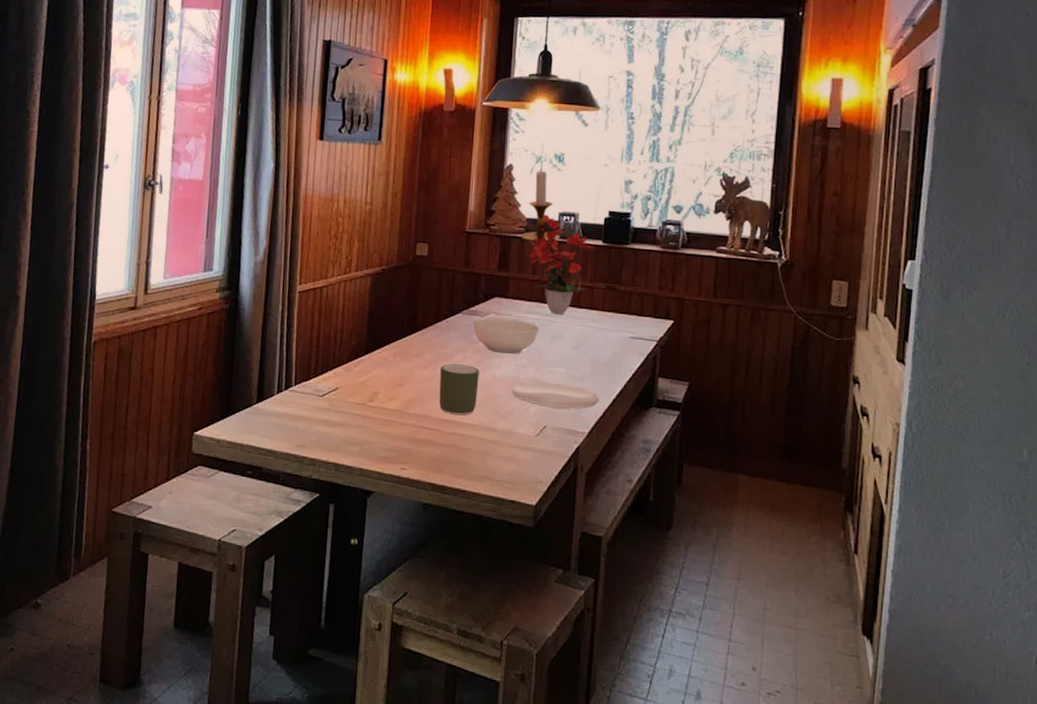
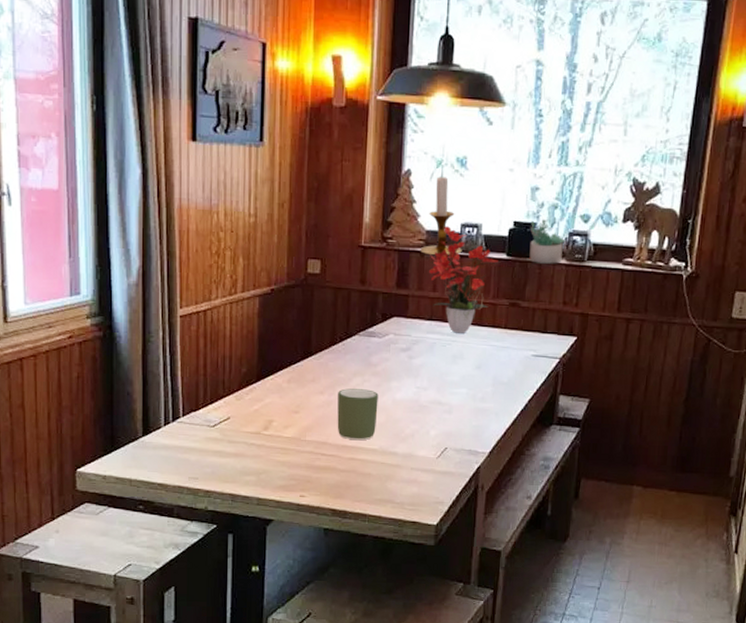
bowl: present [473,318,539,354] -> none [371,339,440,376]
plate: present [511,382,599,410] -> none [412,404,500,430]
succulent plant: none [624,209,659,251] -> present [529,219,566,264]

